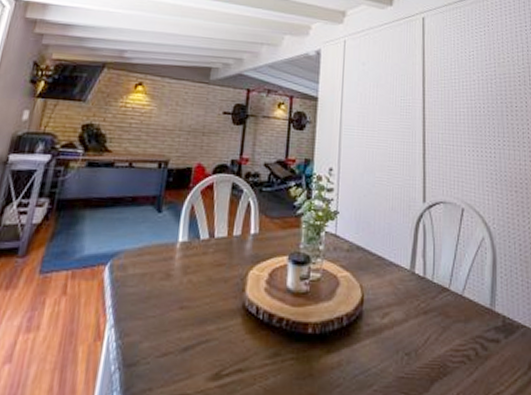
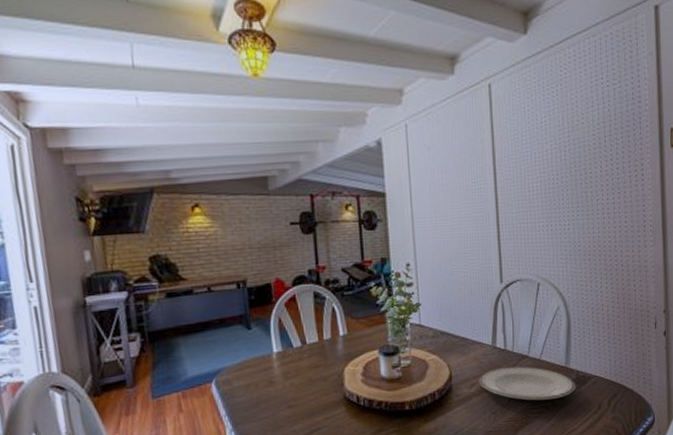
plate: none [393,298,501,347] -> present [478,366,575,401]

